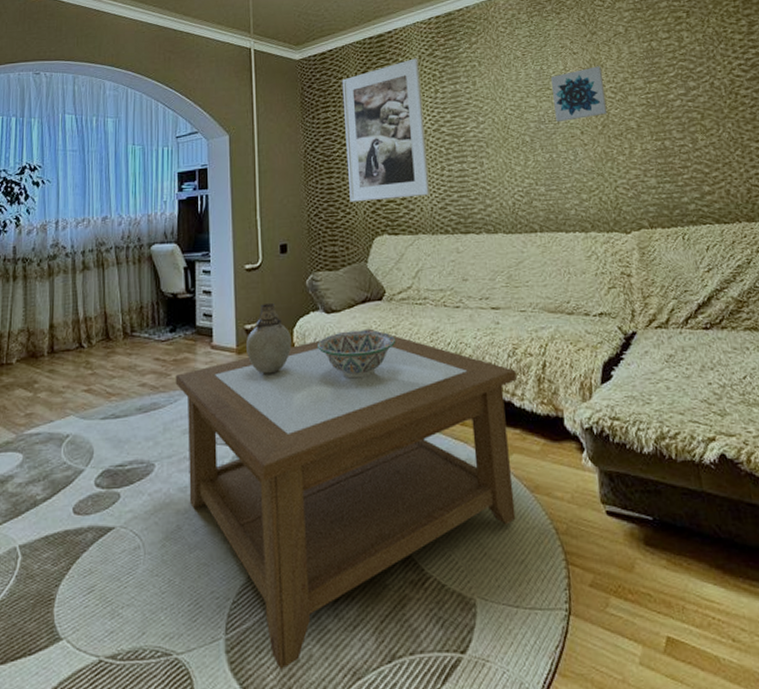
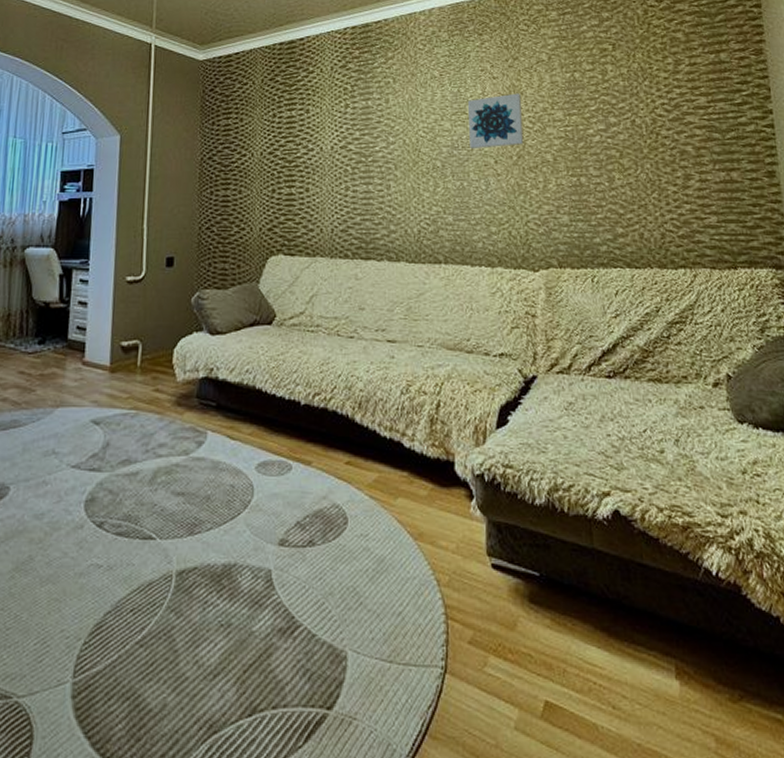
coffee table: present [175,328,517,670] -> none [40,354,408,719]
vase: present [246,302,292,374] -> none [121,319,171,396]
decorative bowl: present [317,330,395,379] -> none [197,355,282,407]
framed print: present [342,58,430,202] -> none [245,69,332,218]

